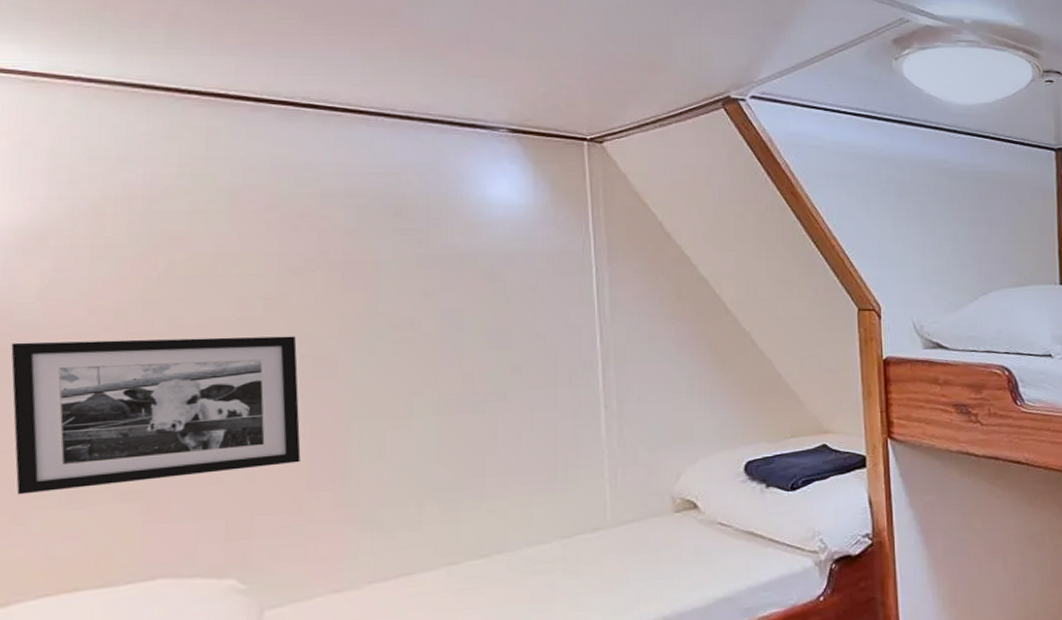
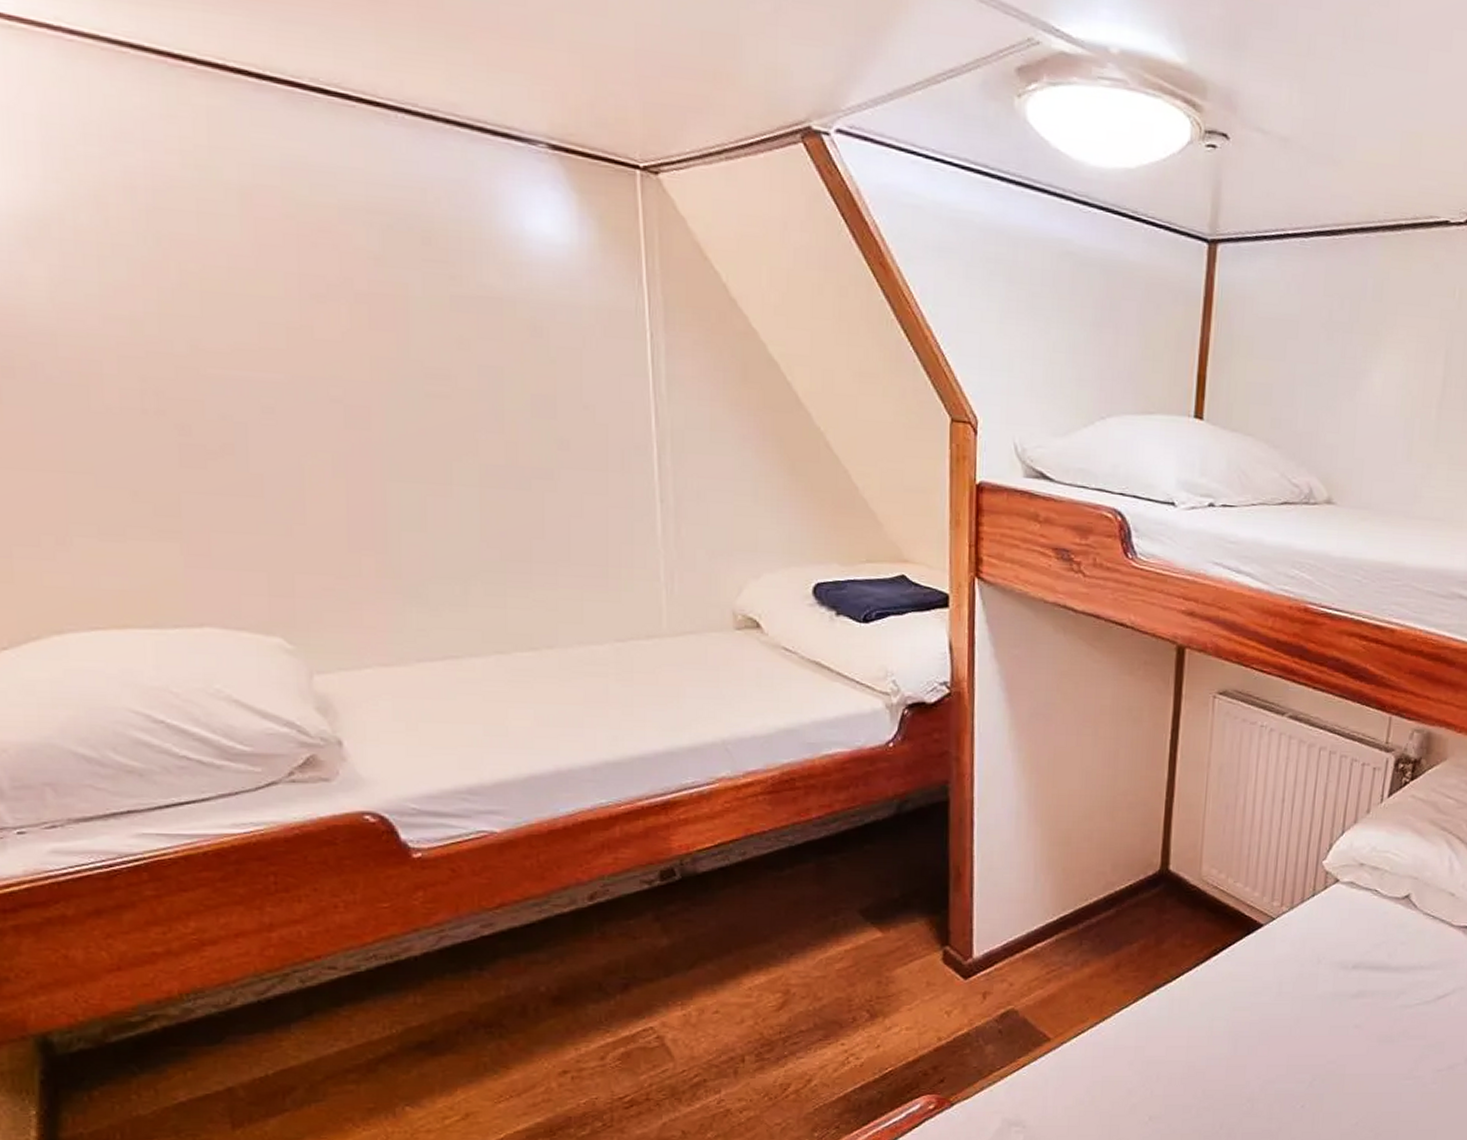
picture frame: present [11,336,301,495] -> none [29,348,338,522]

